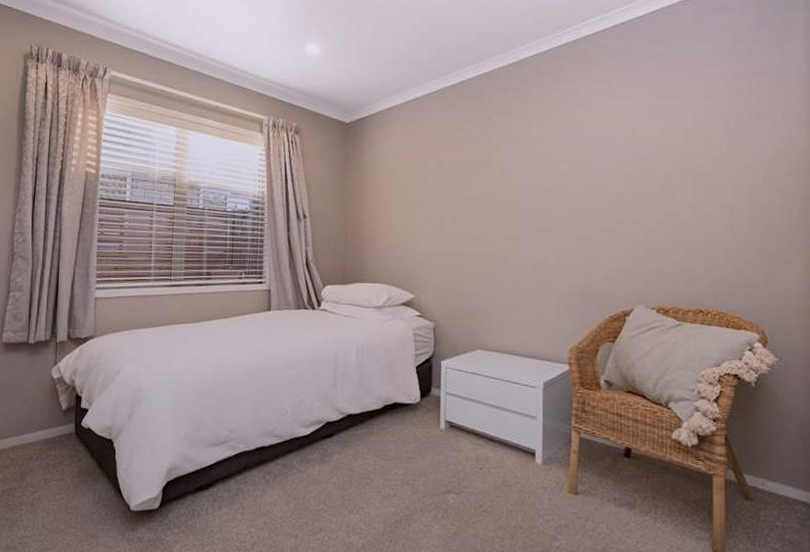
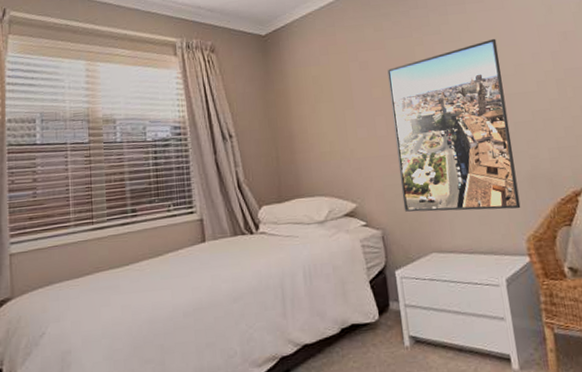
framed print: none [458,153,574,320] -> present [387,38,521,212]

